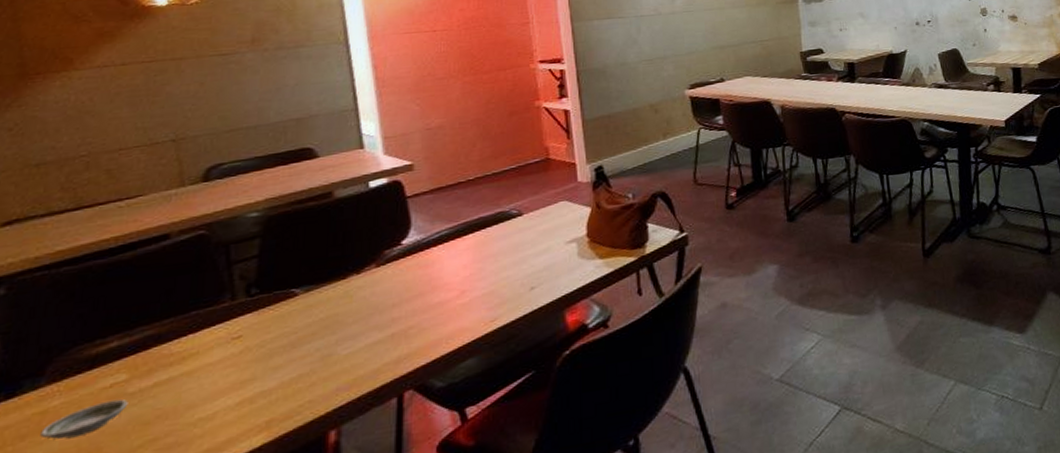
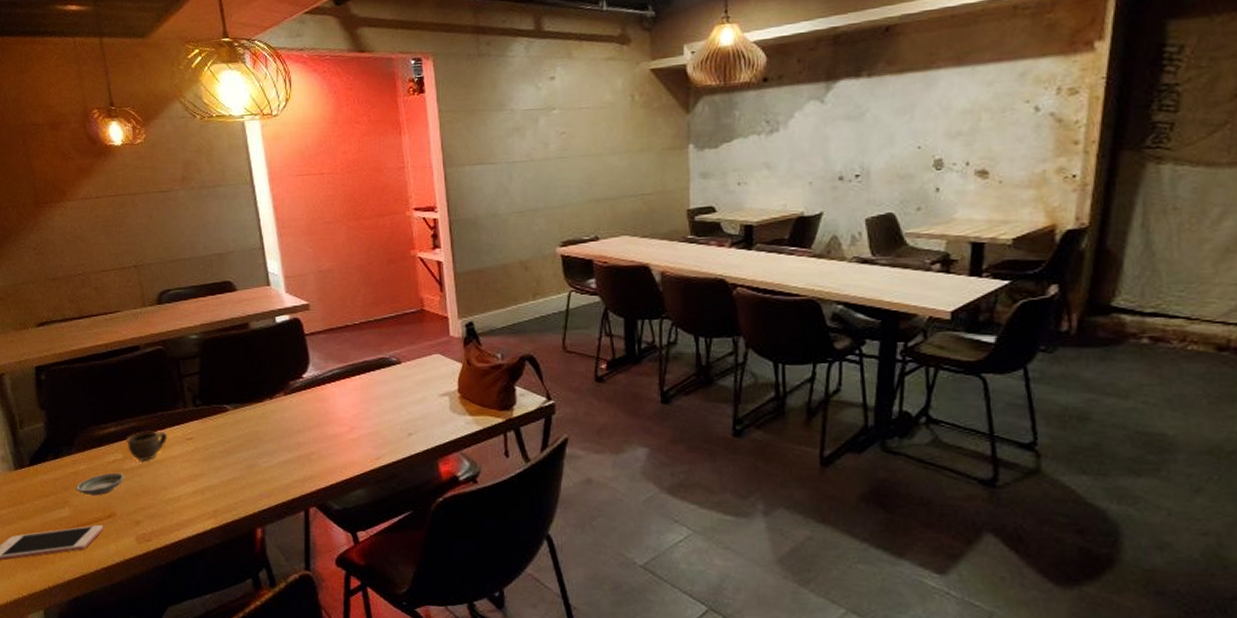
cup: none [136,333,204,379] -> present [127,430,168,461]

